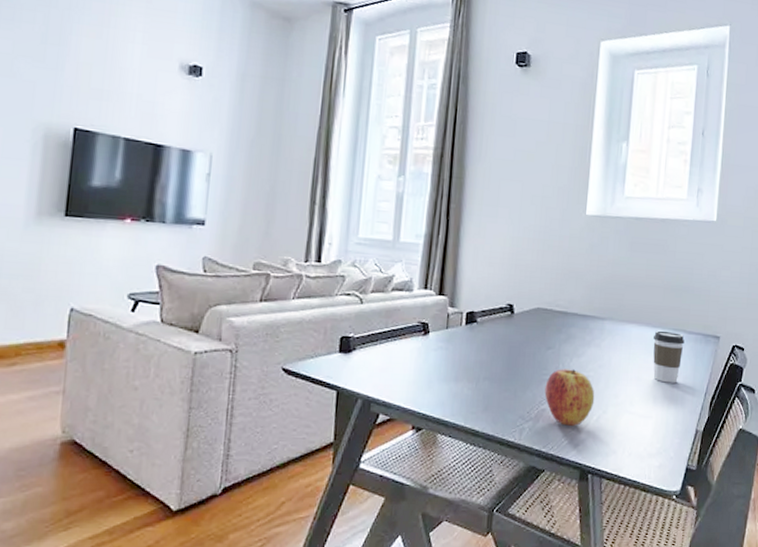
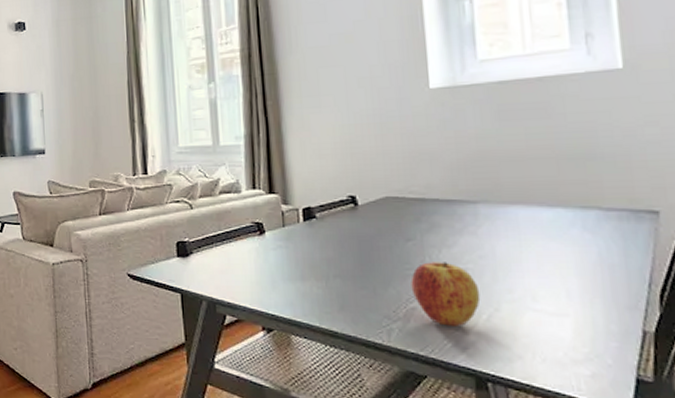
coffee cup: present [653,330,685,383] -> none [552,209,602,273]

